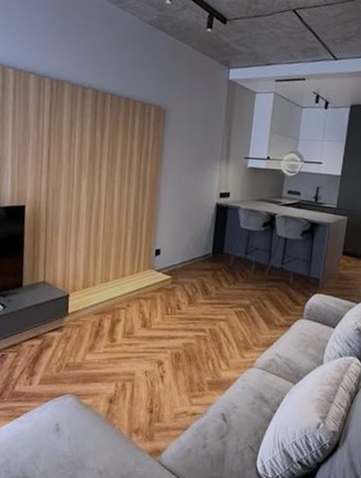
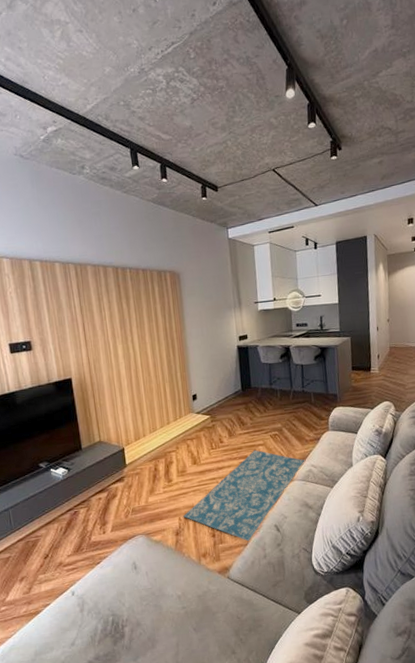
rug: none [121,324,271,426] -> present [183,449,306,542]

